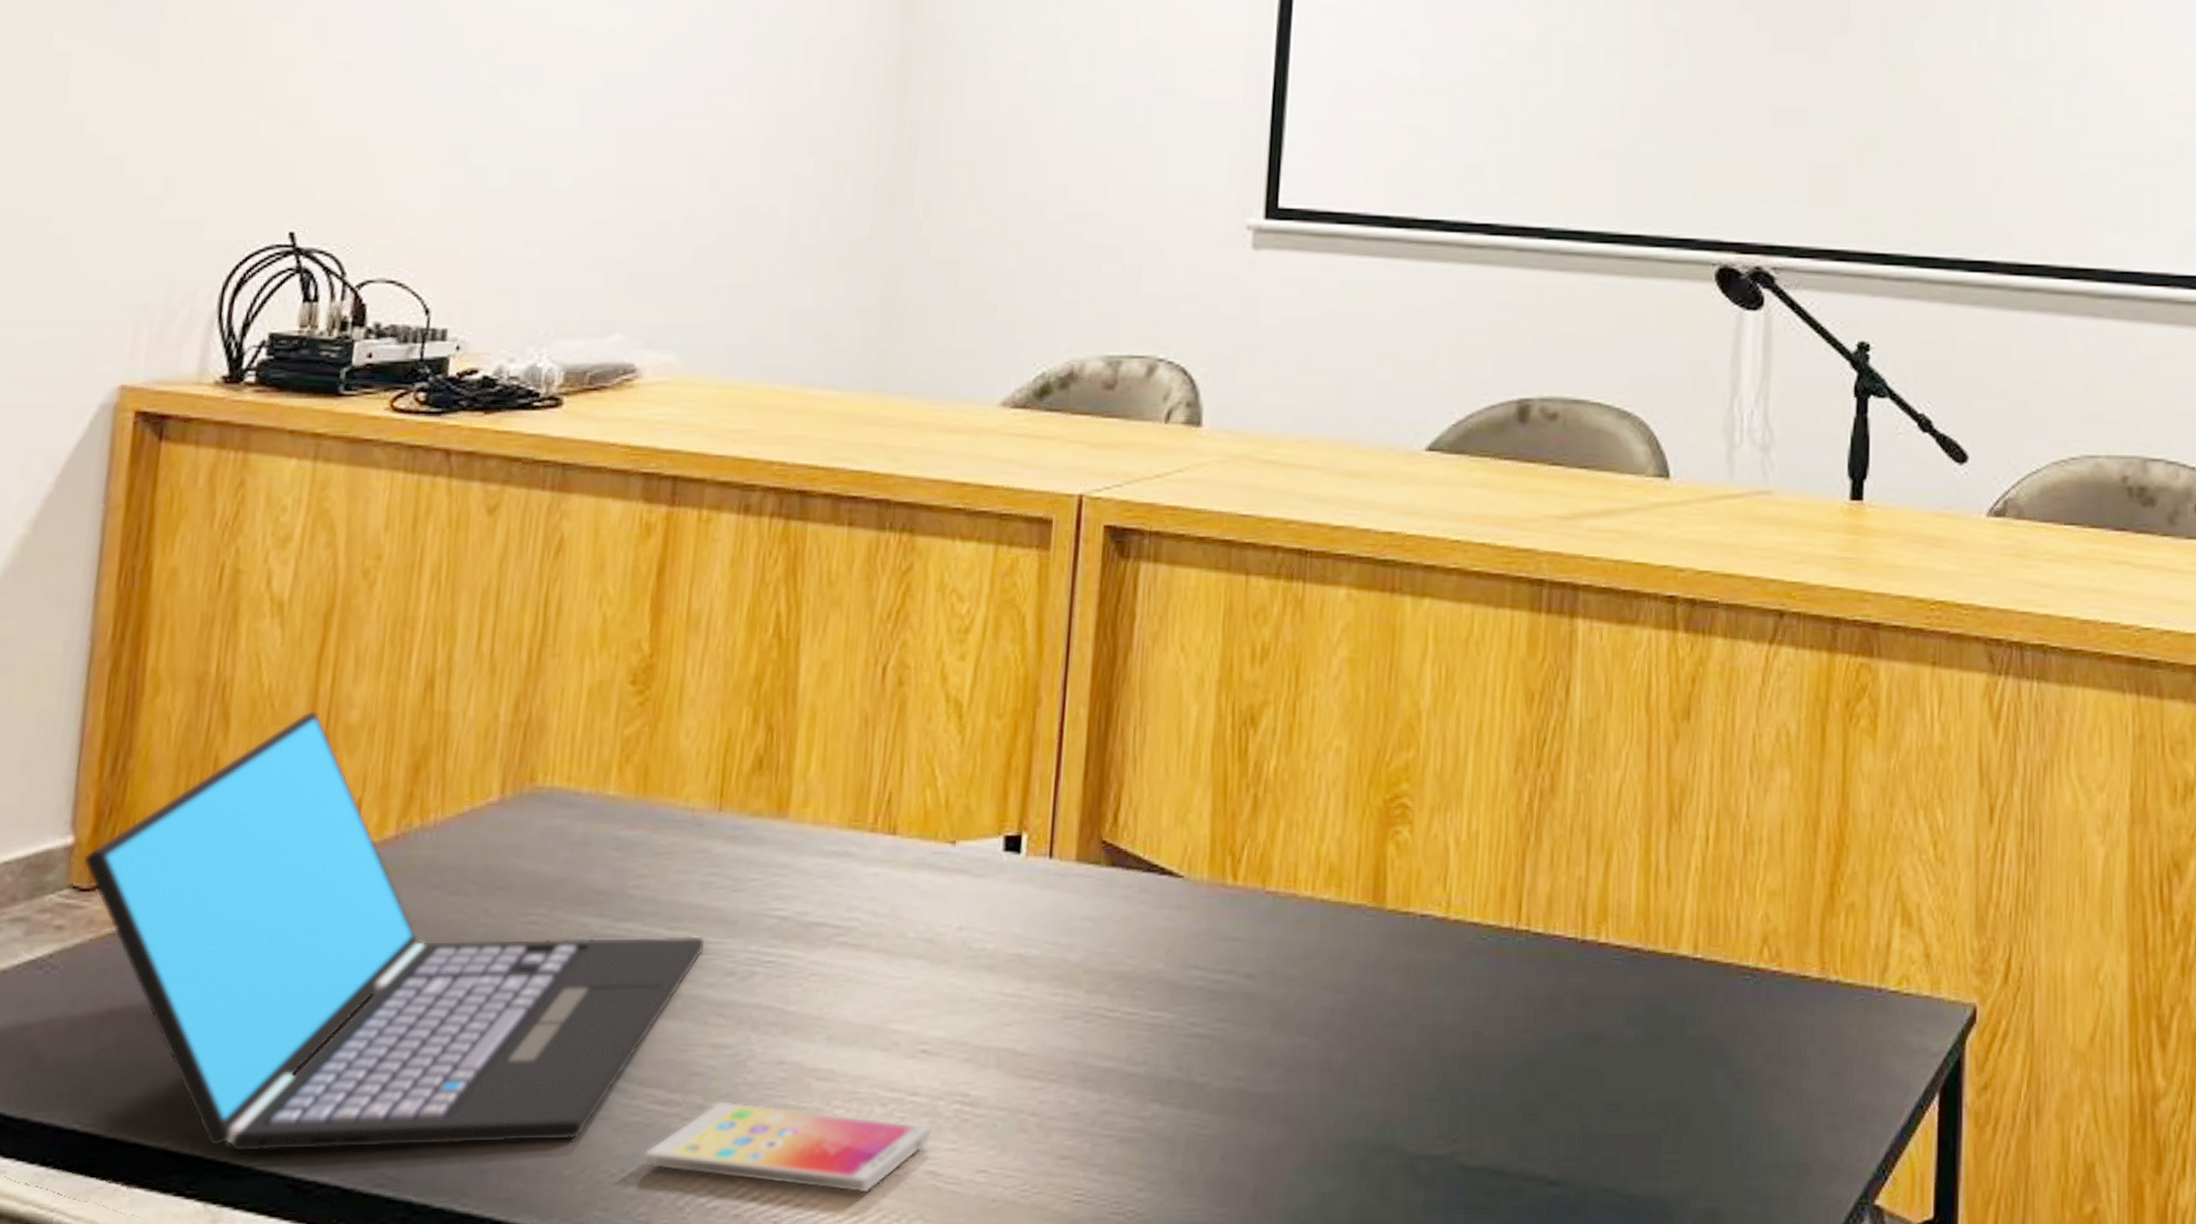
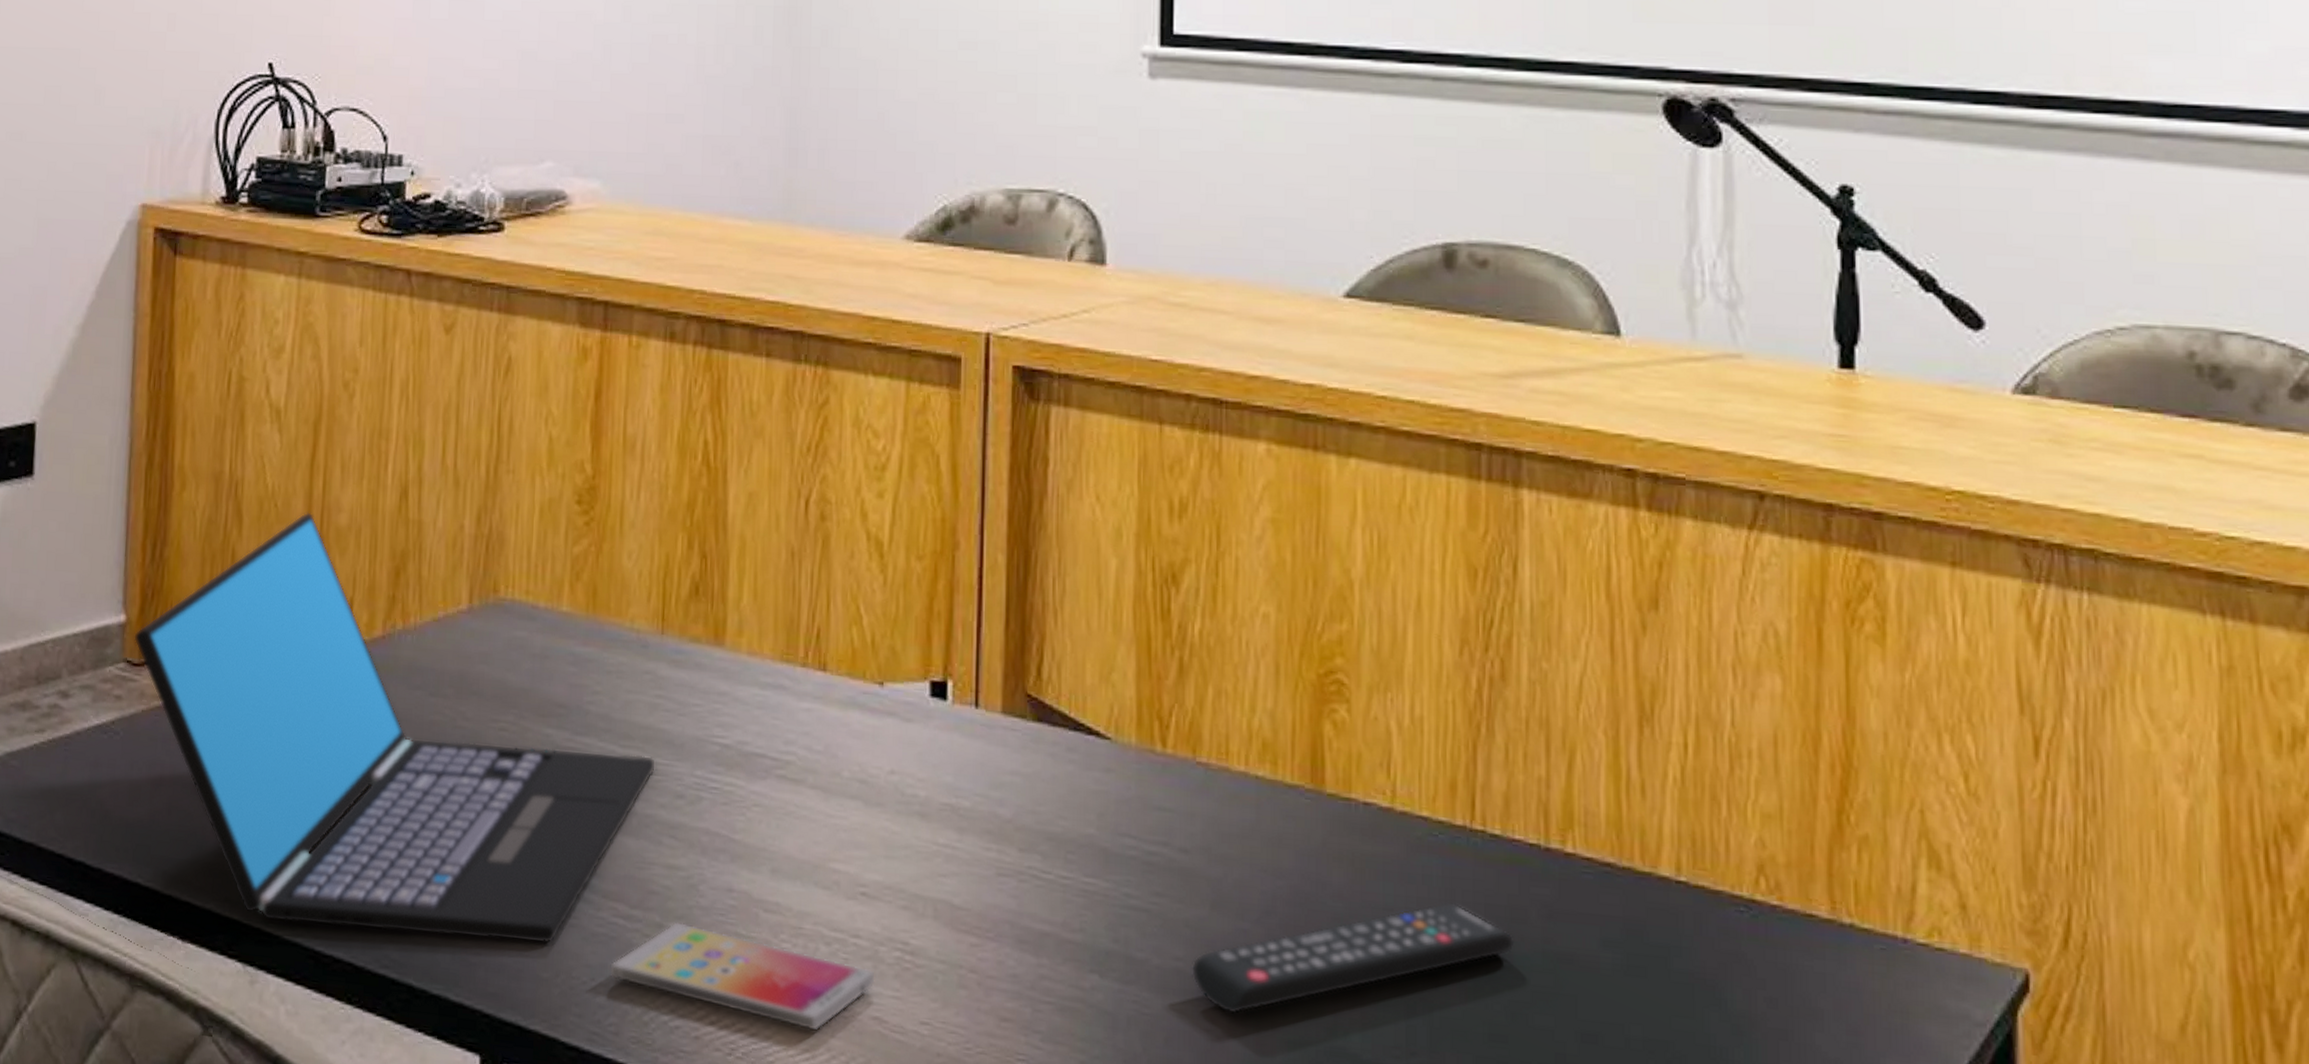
remote control: none [1250,999,1551,1125] -> present [1190,902,1515,1014]

